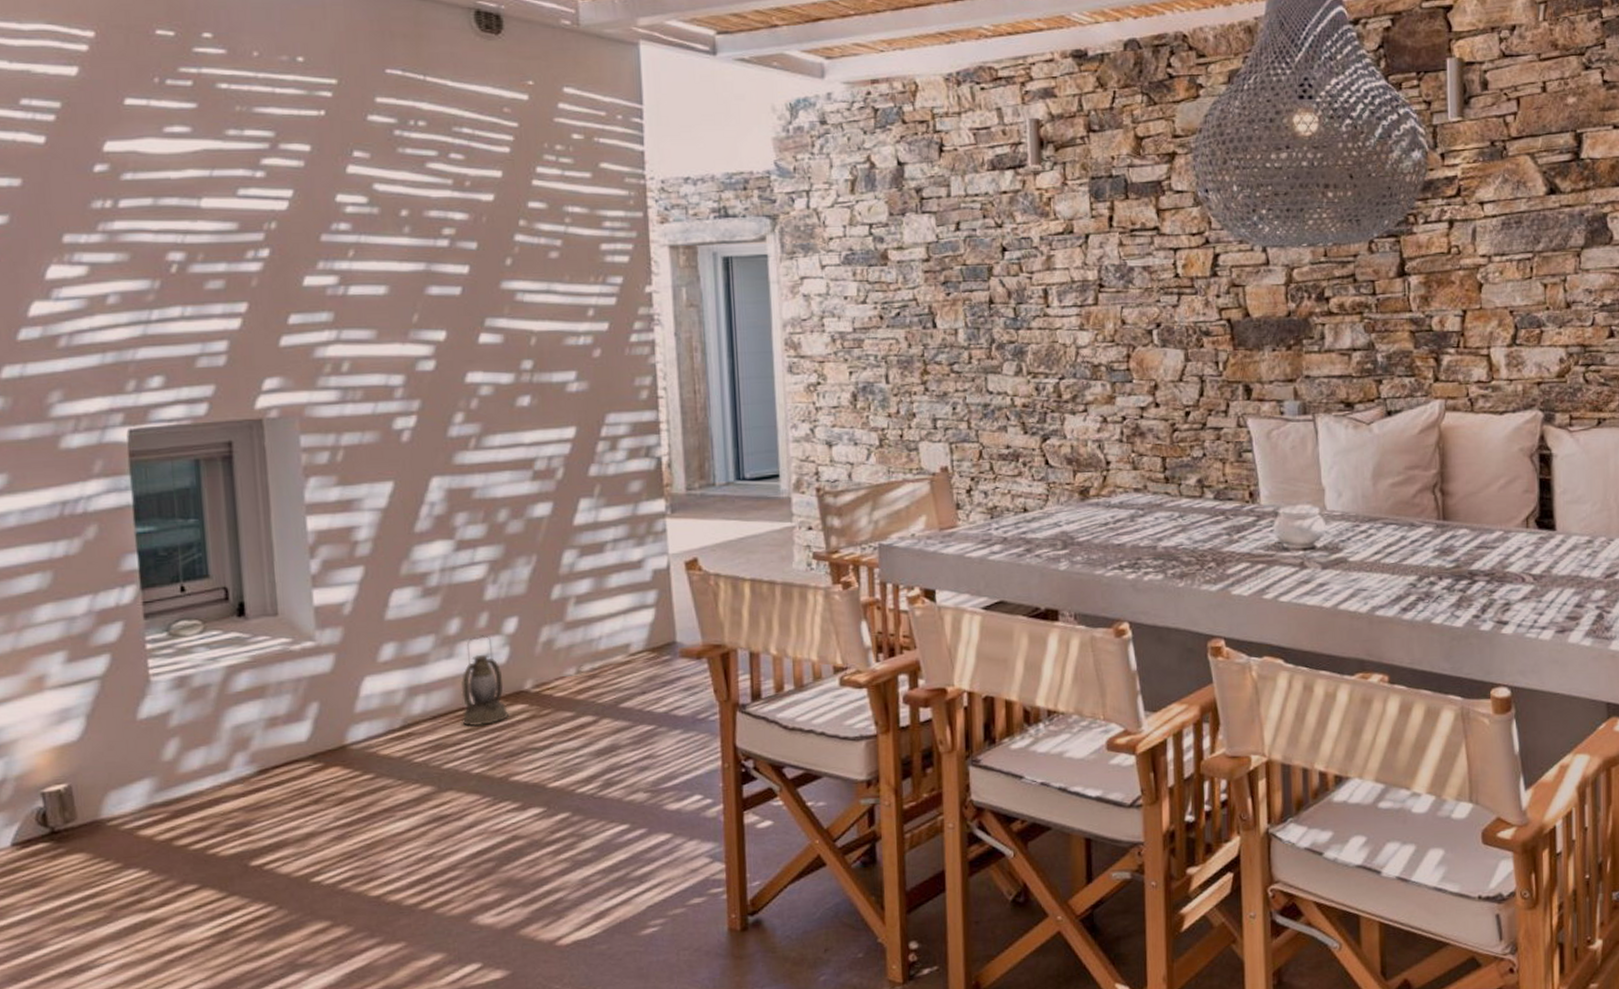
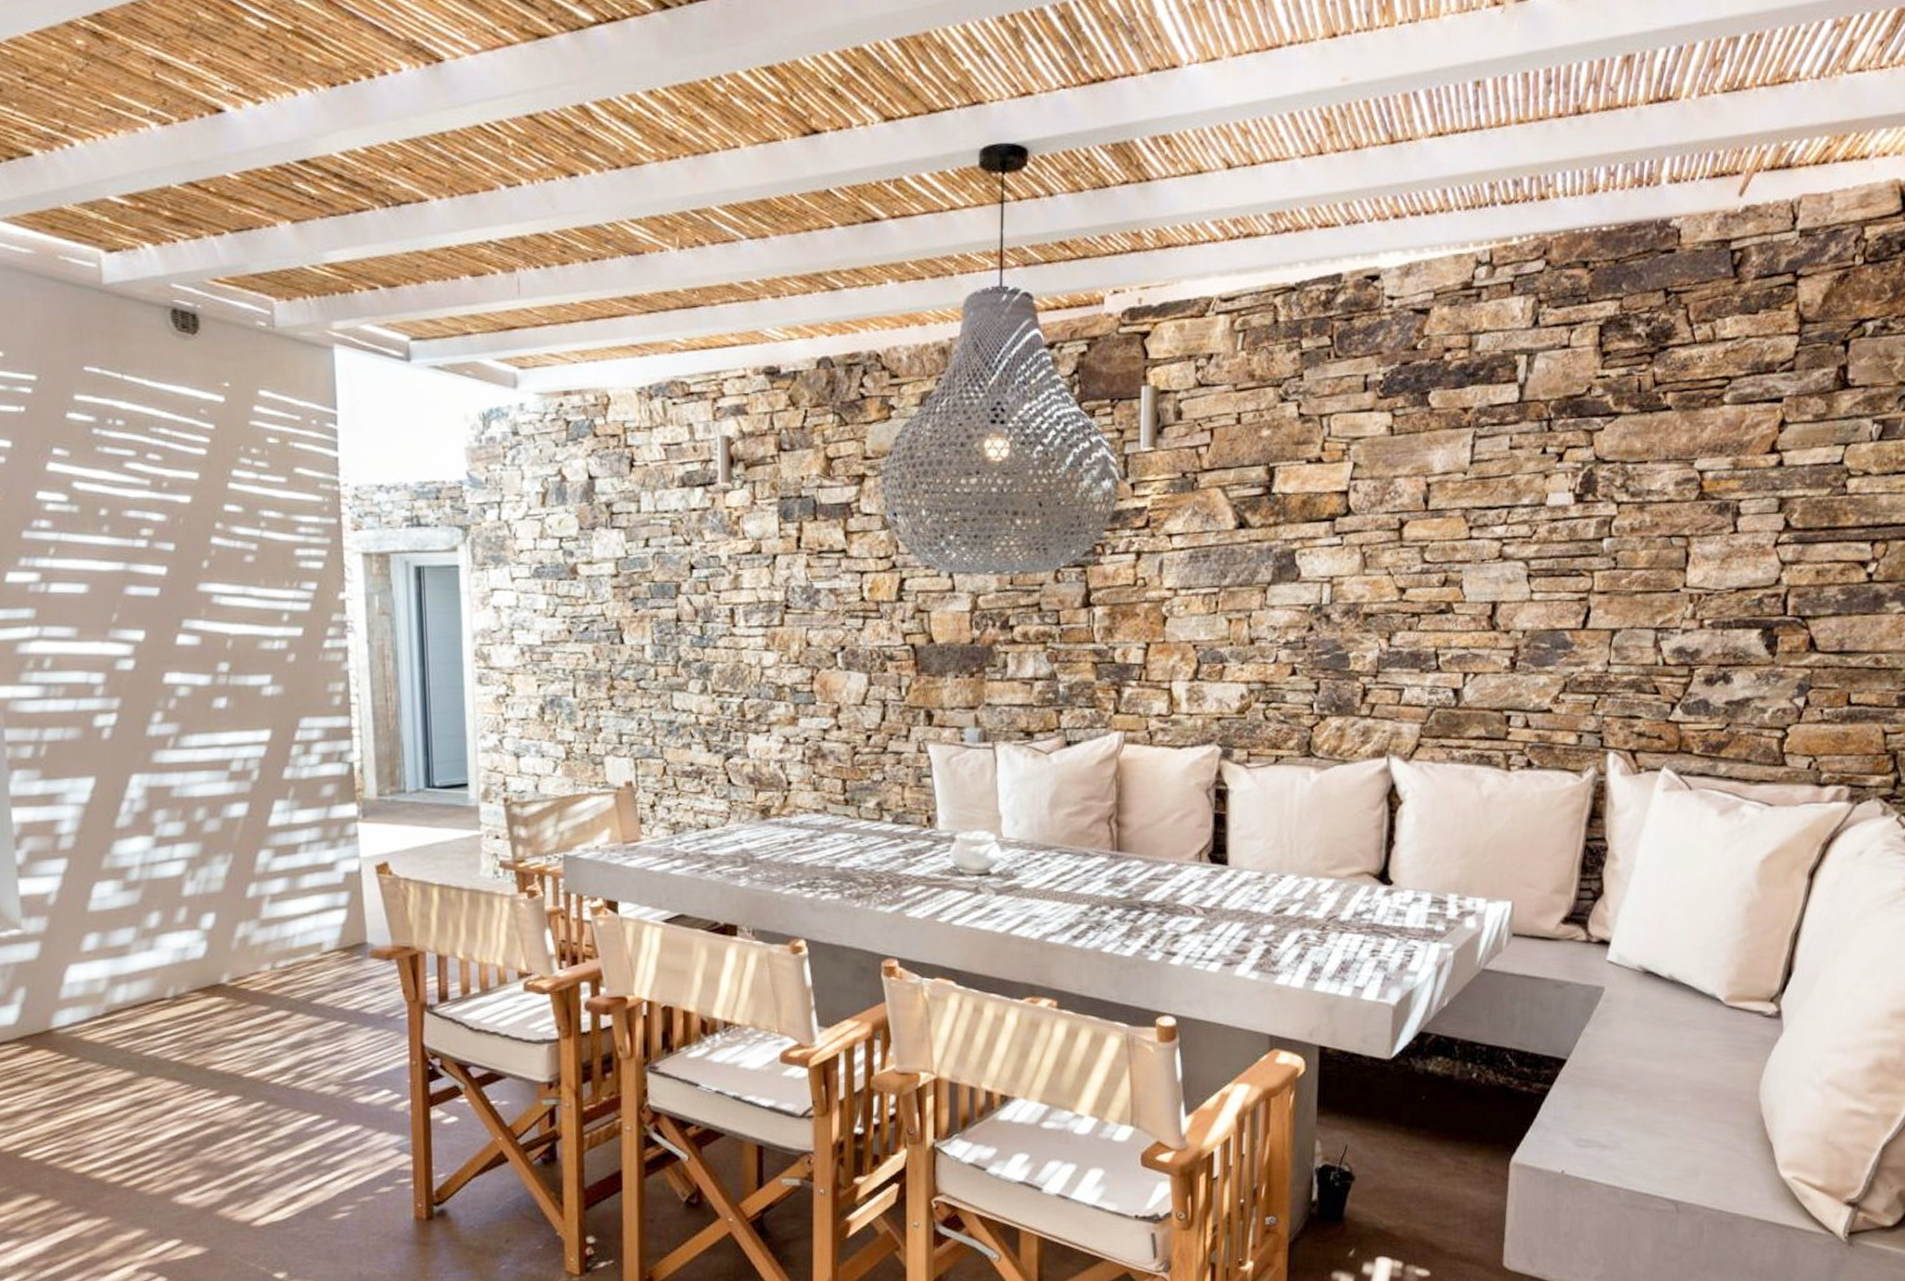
lantern: present [461,635,509,727] -> none [161,929,206,1017]

